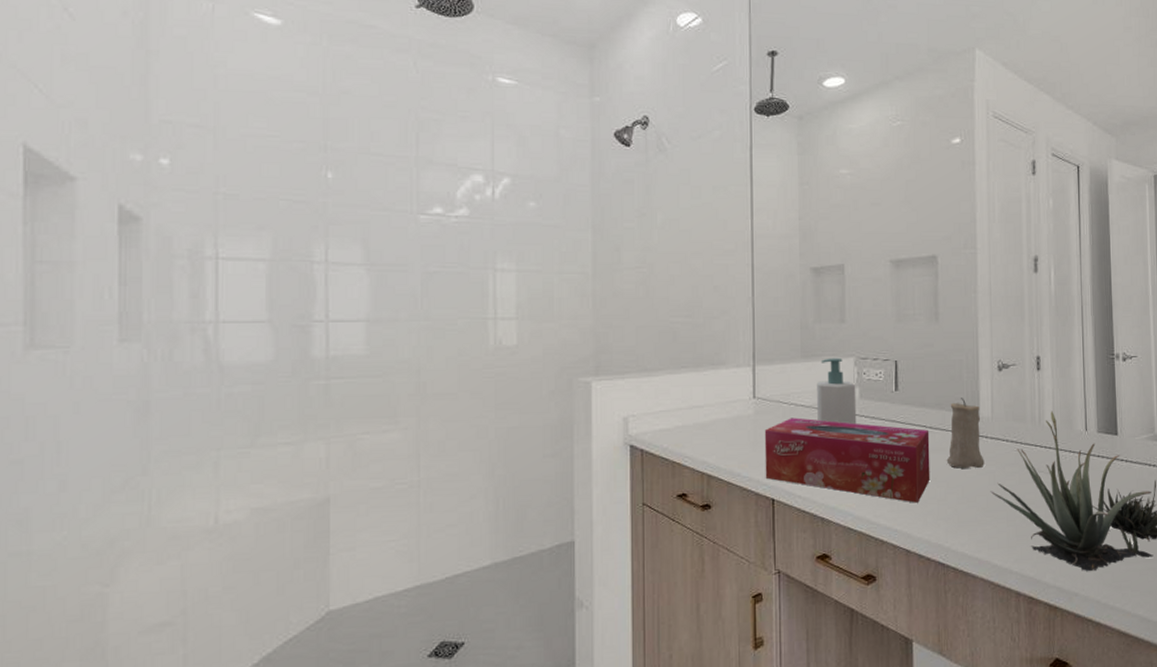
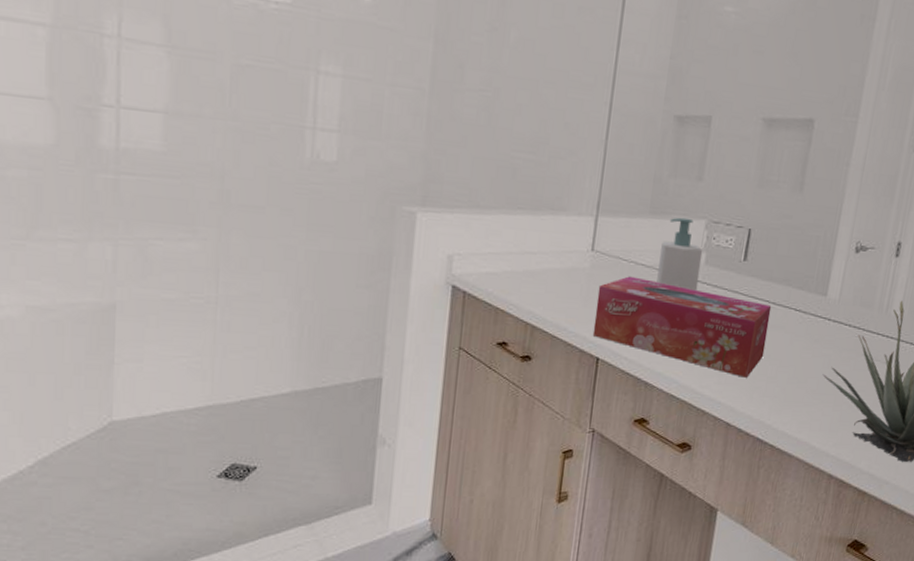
candle: present [946,398,985,469] -> none [783,276,828,351]

